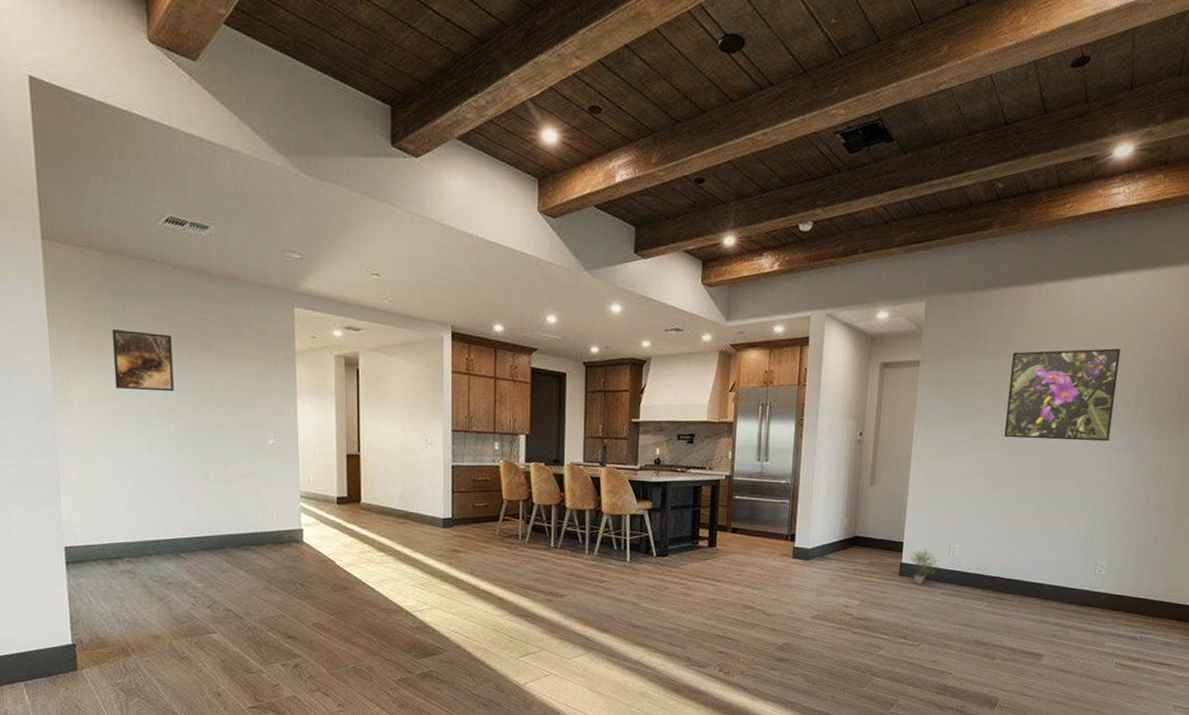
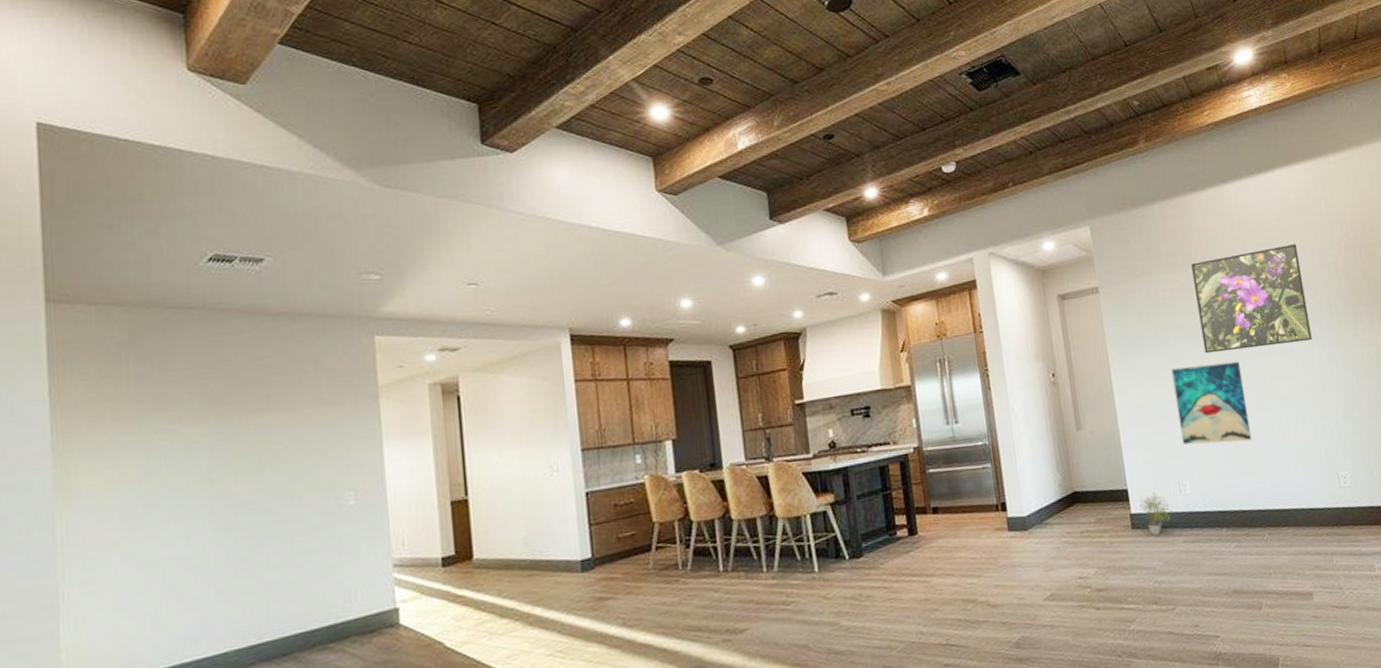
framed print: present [111,328,174,392] -> none [136,392,221,469]
wall art: none [962,446,1034,520] -> present [1171,361,1252,445]

